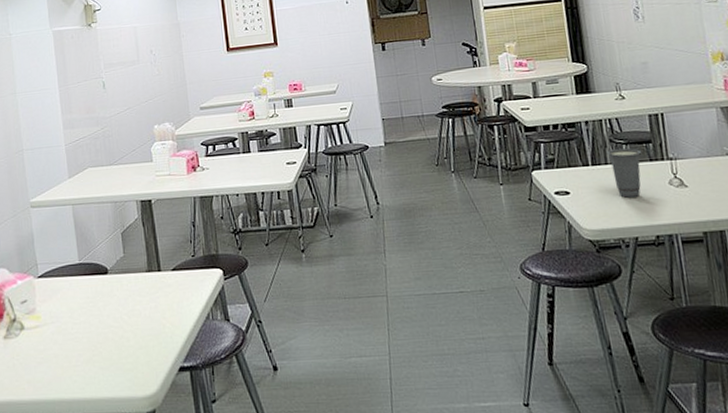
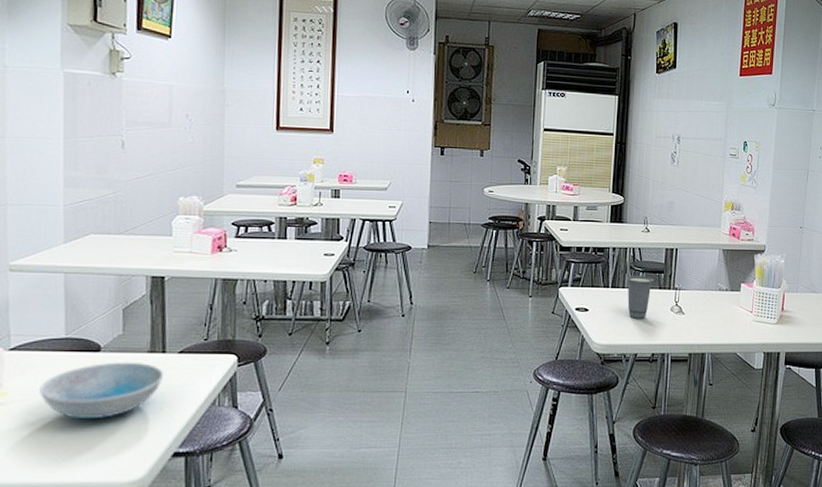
dish: none [64,281,163,338] -> present [39,362,165,420]

